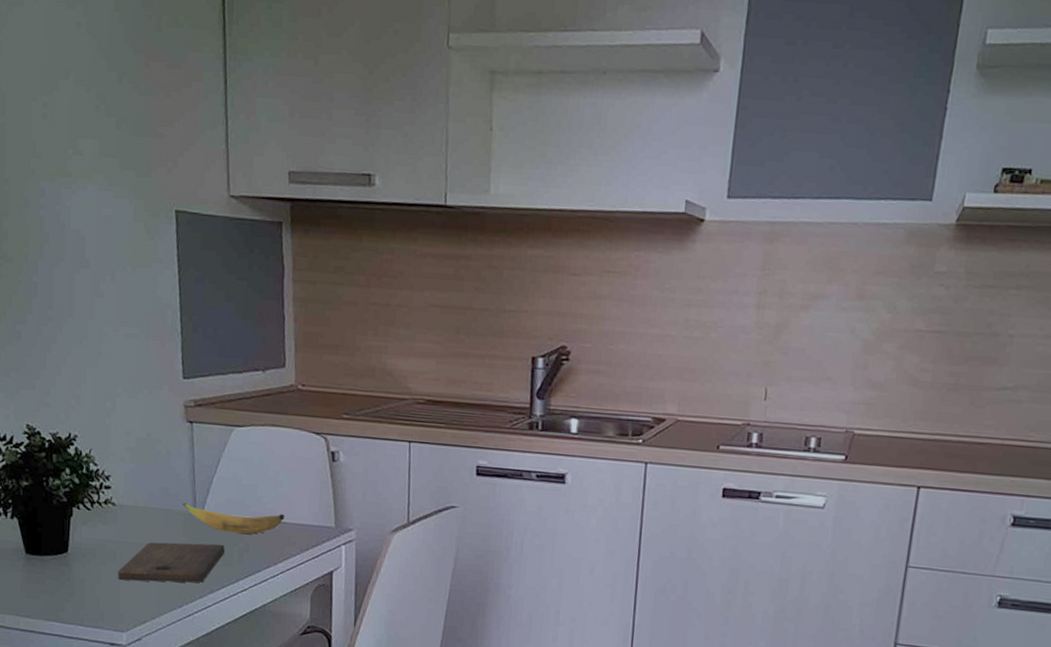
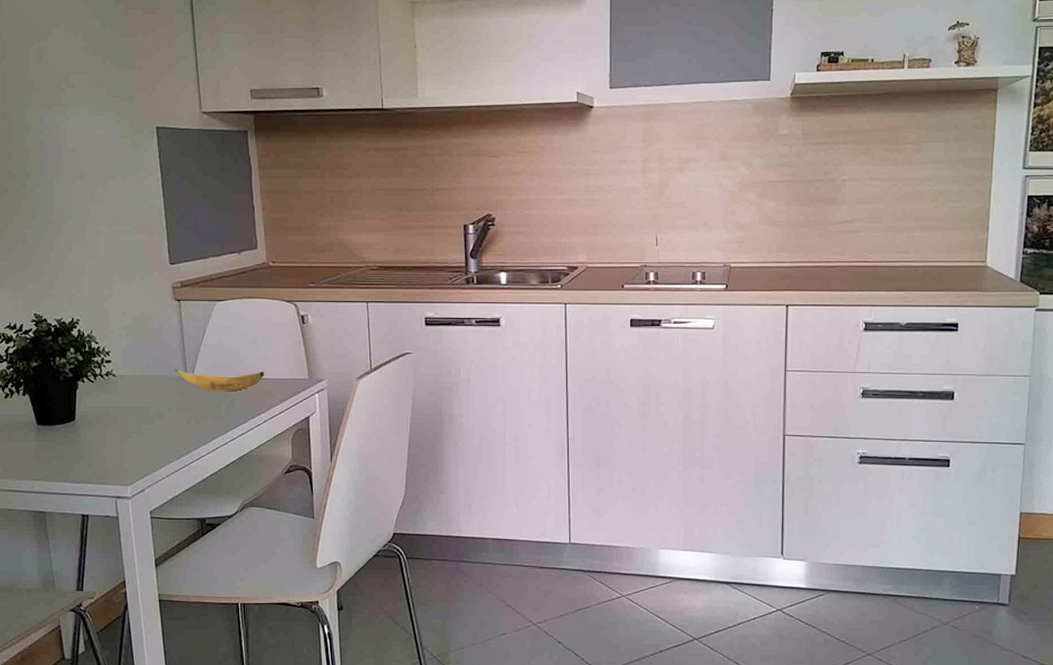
cutting board: present [118,542,225,583] -> none [121,402,214,440]

